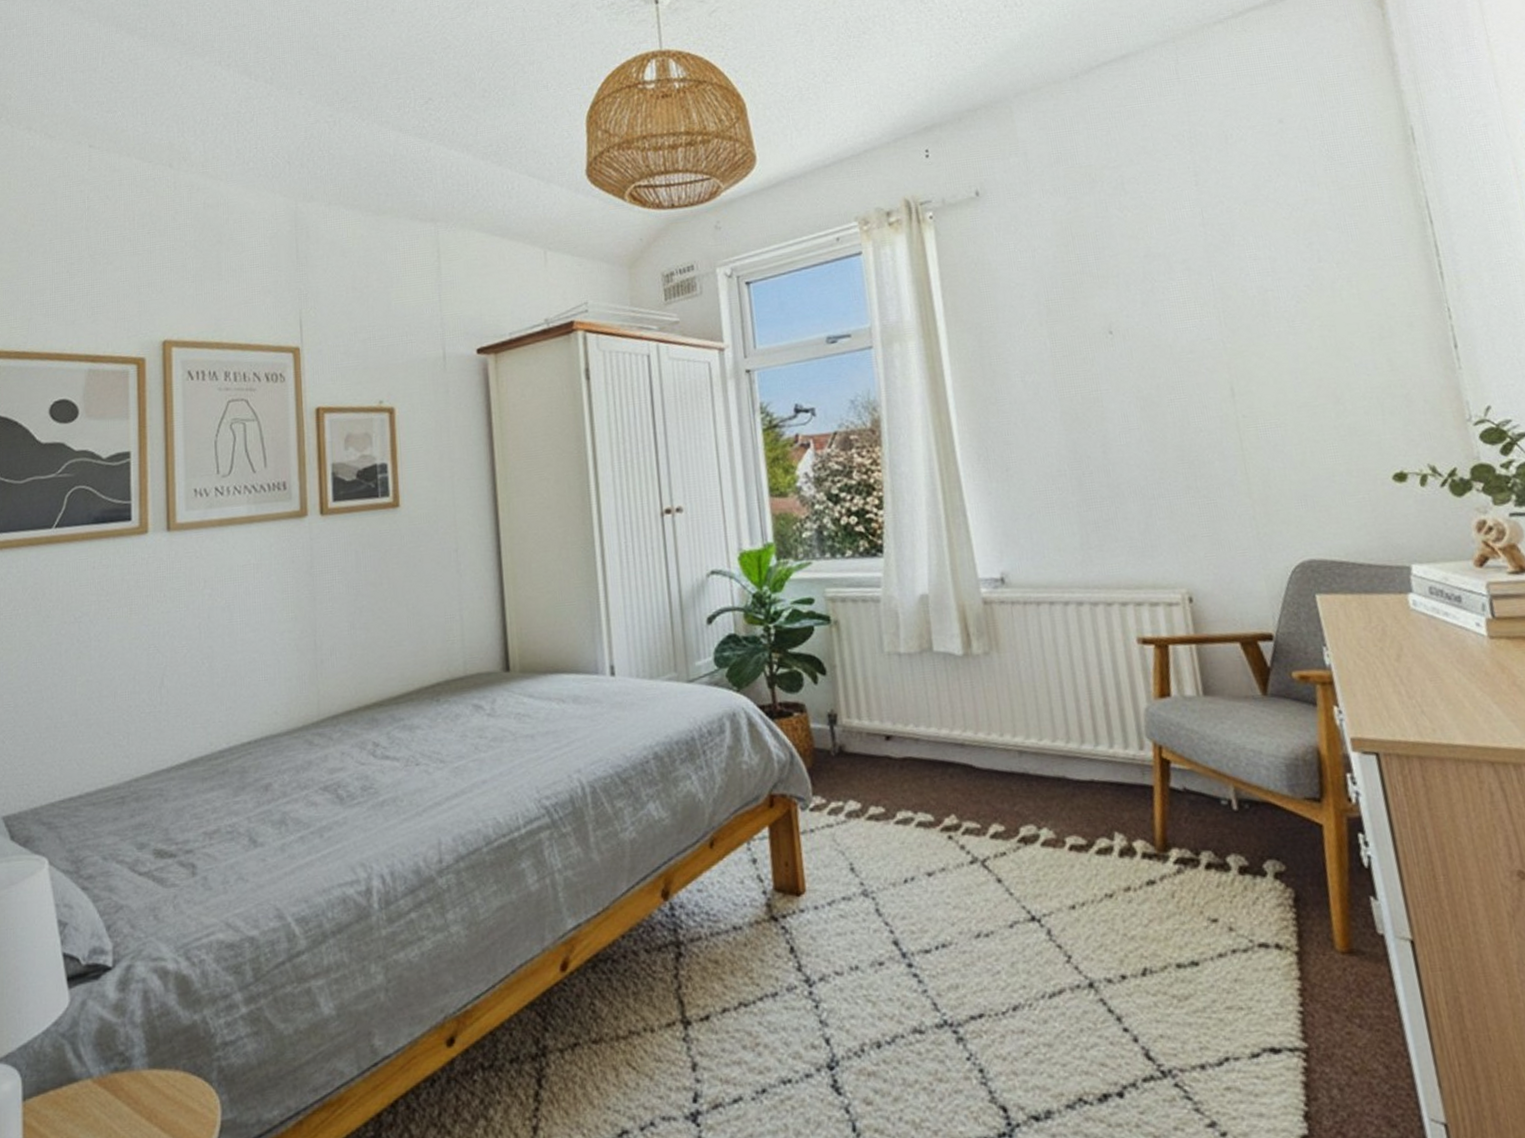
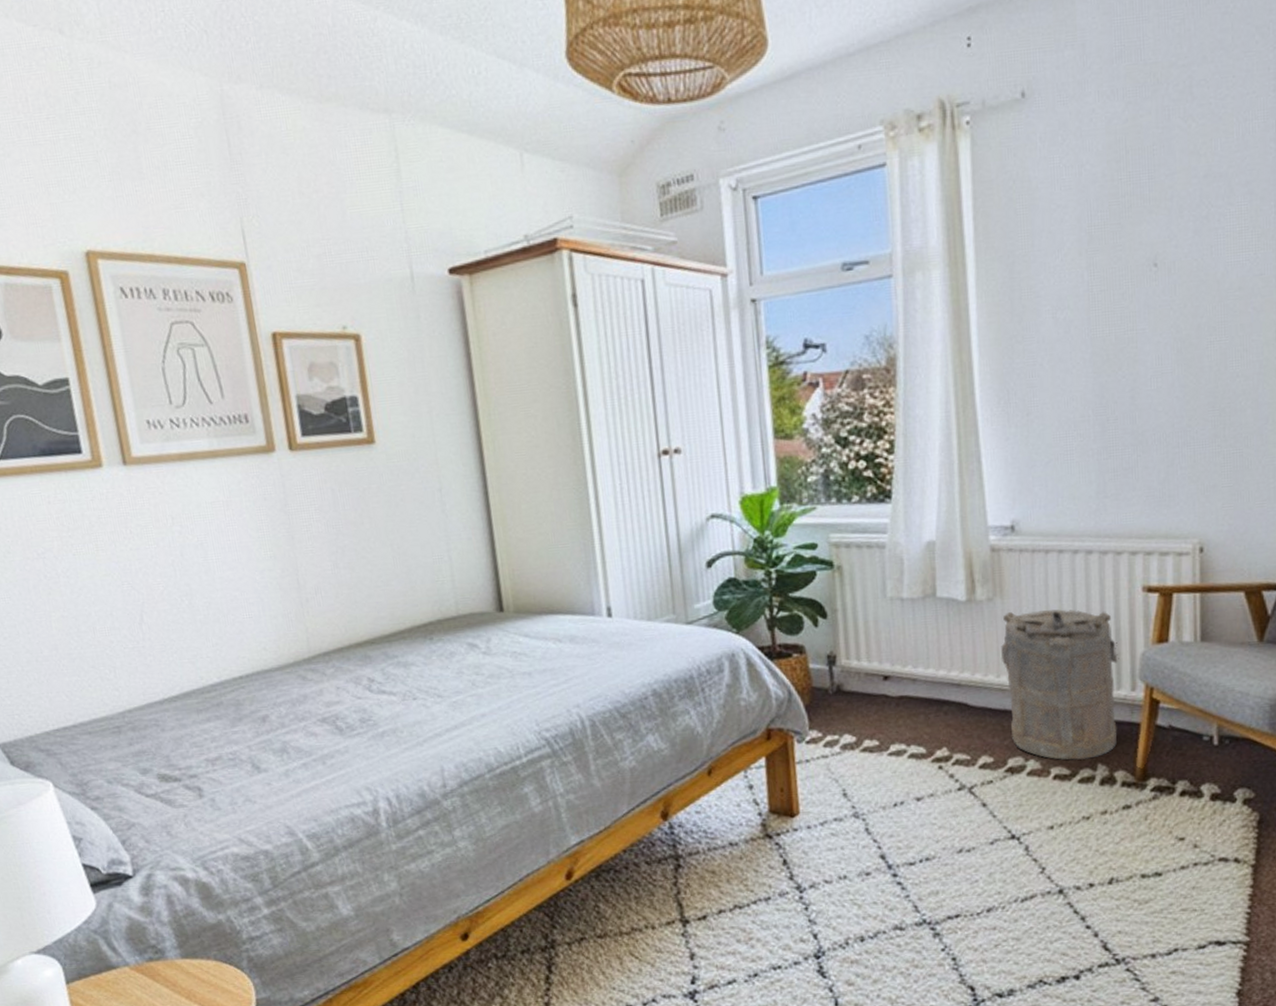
laundry hamper: none [1001,663,1132,829] -> present [1000,609,1119,761]

